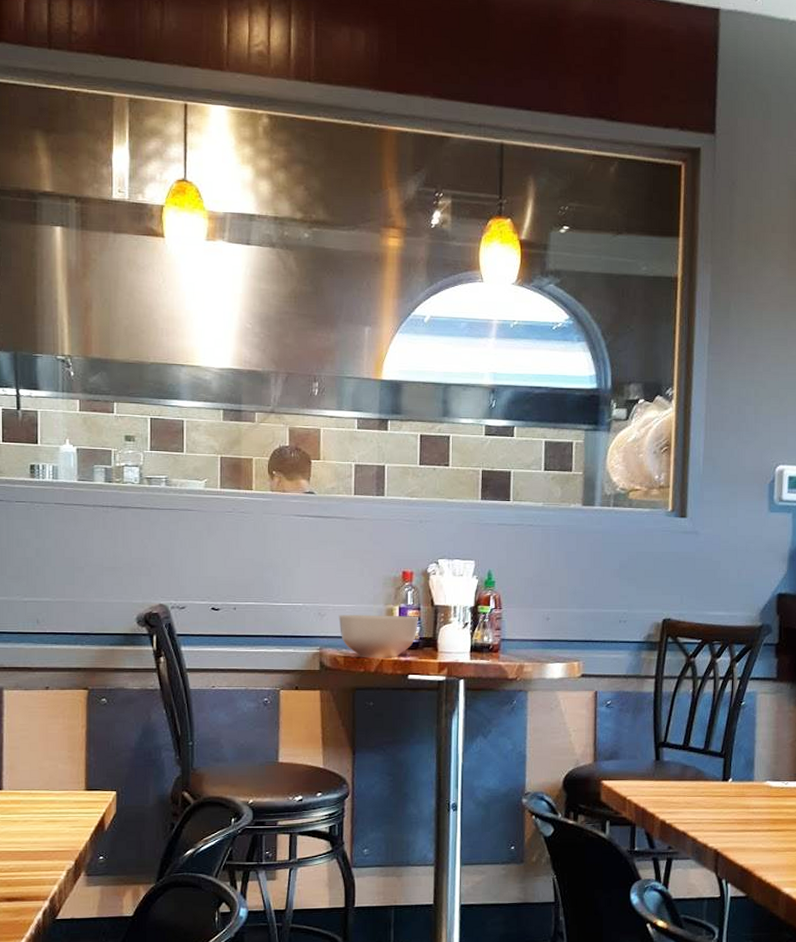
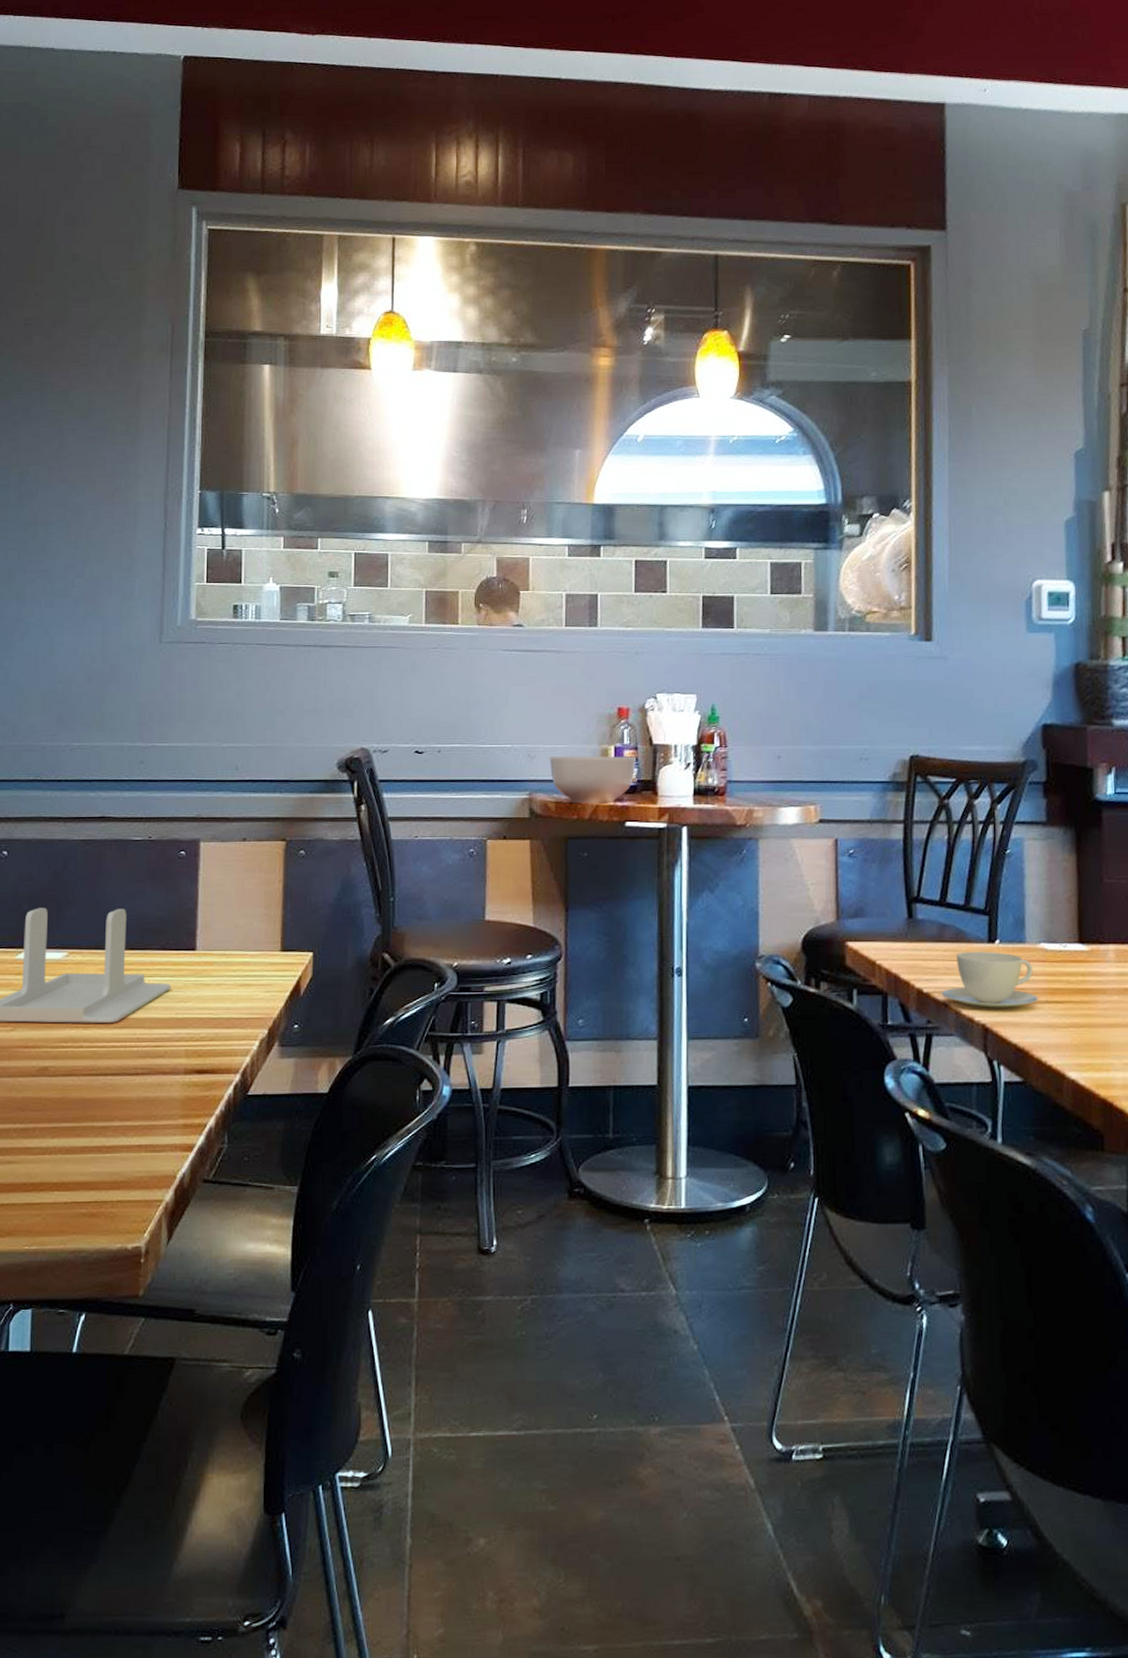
teacup: none [681,788,762,836] -> present [941,951,1038,1008]

